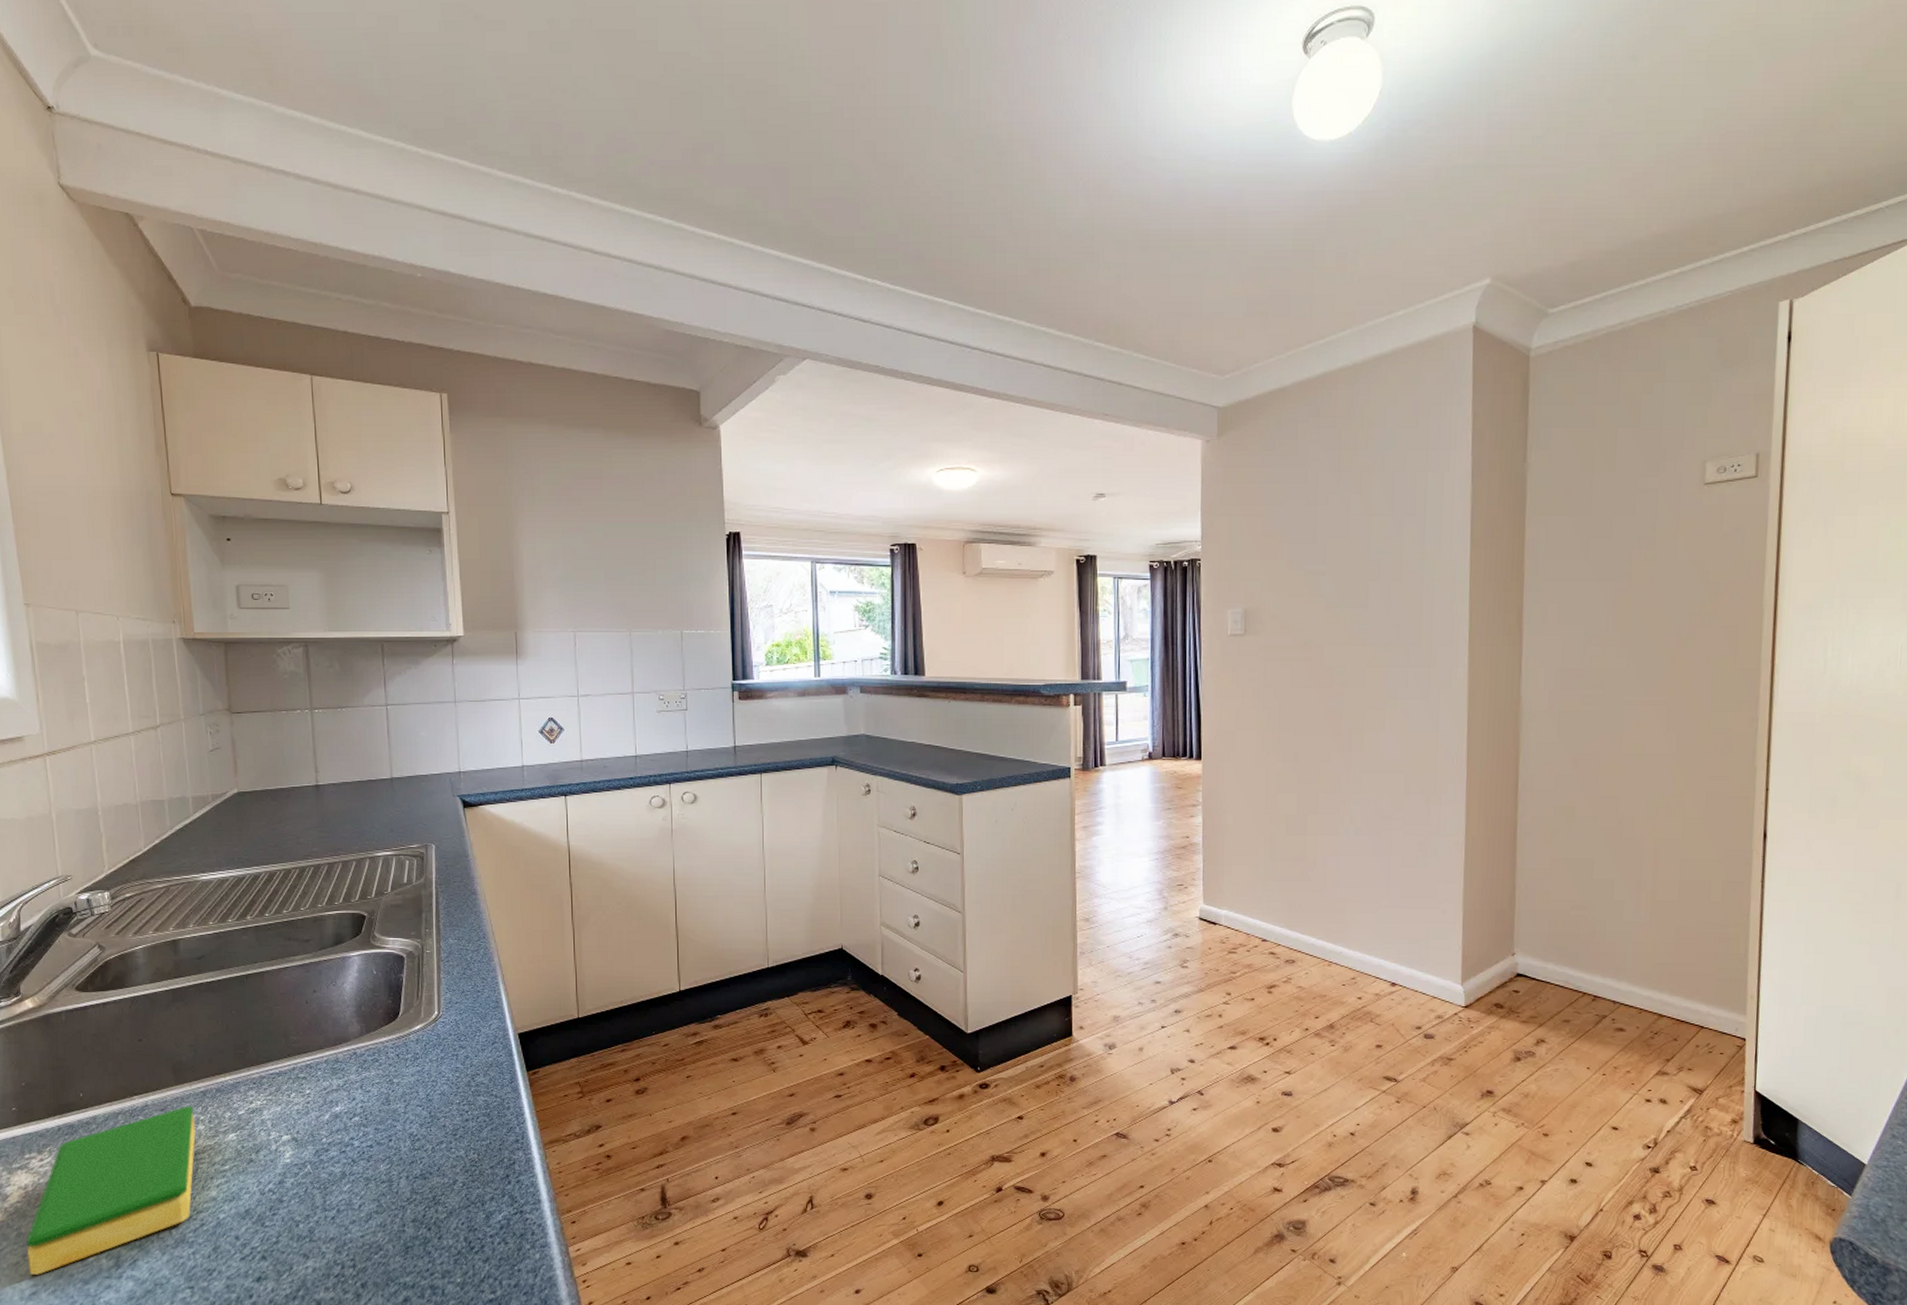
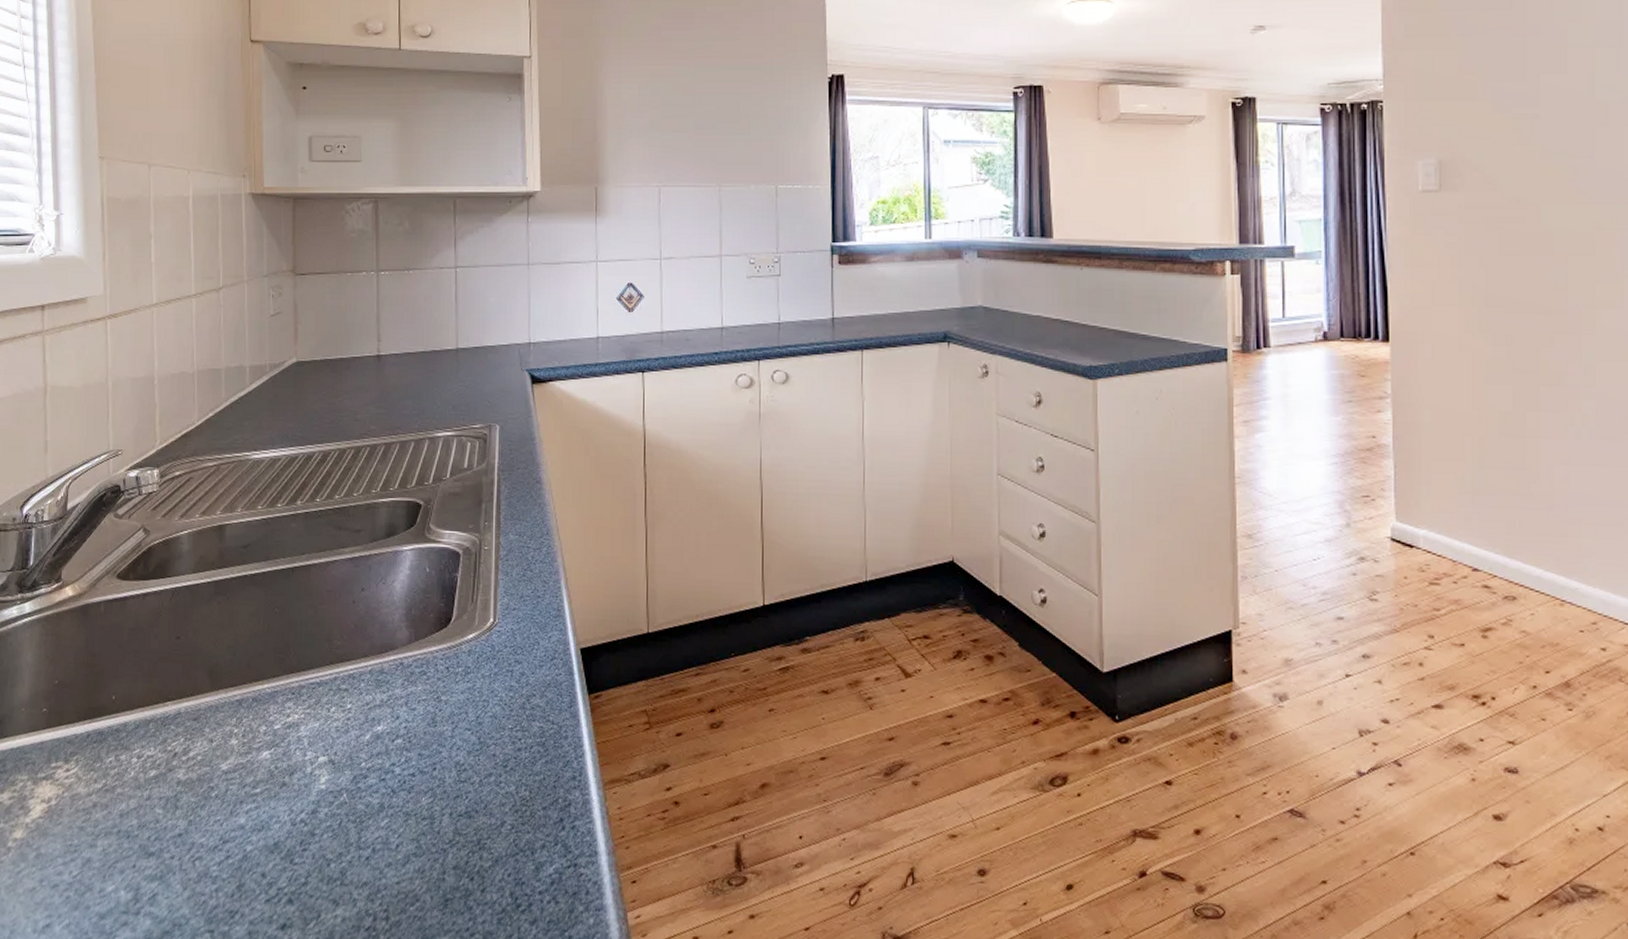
dish sponge: present [26,1106,196,1275] -> none [44,716,228,904]

